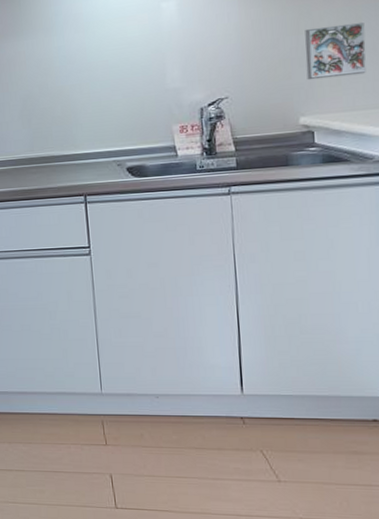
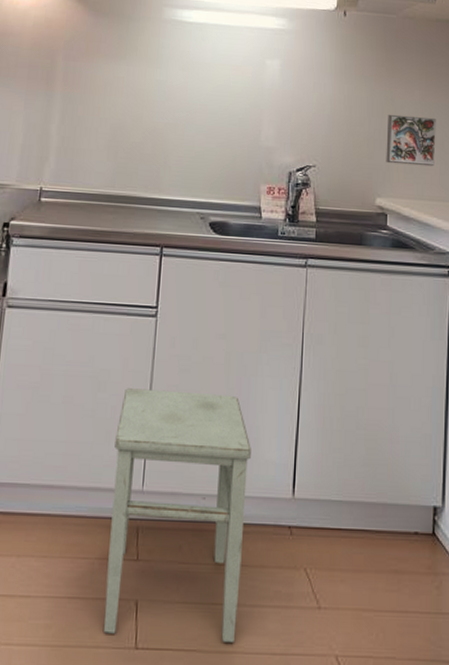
stool: none [71,313,202,506] -> present [104,388,251,642]

